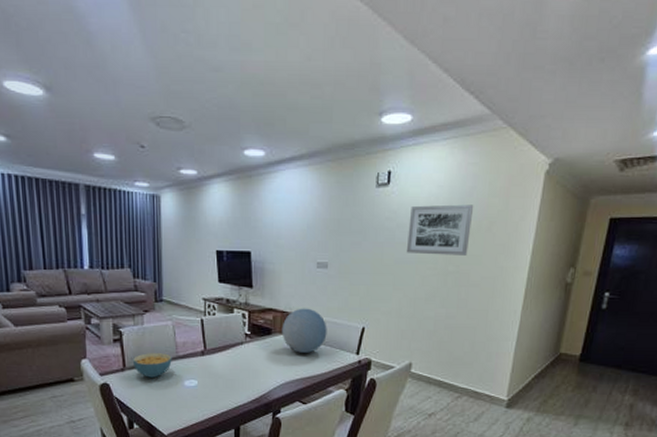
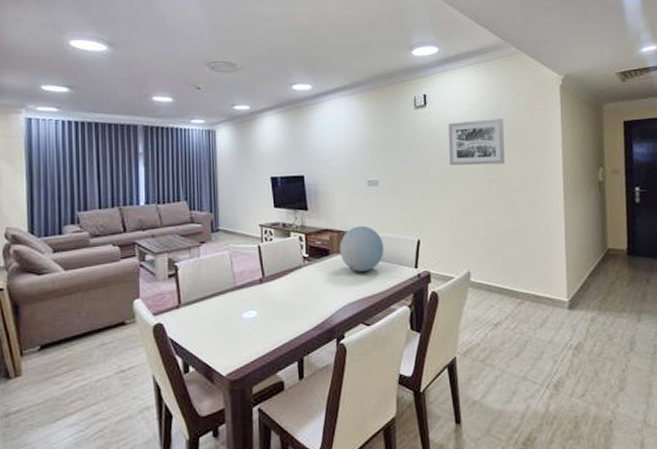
cereal bowl: present [132,352,172,378] -> none [188,284,230,313]

